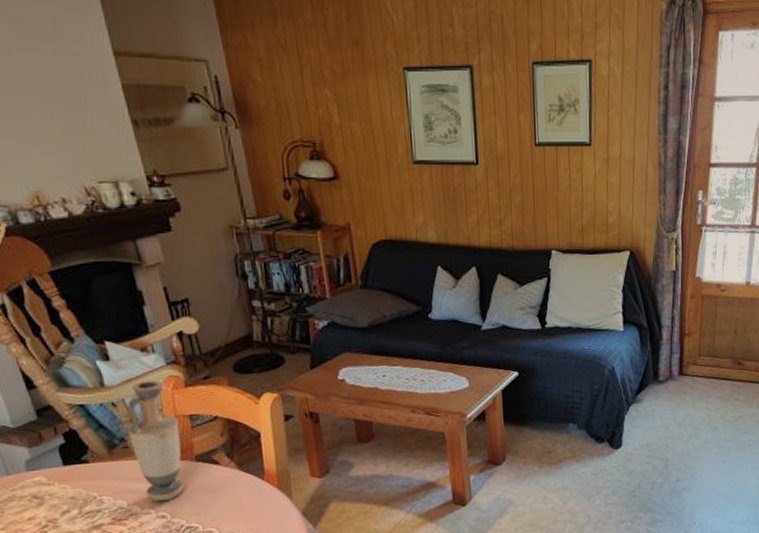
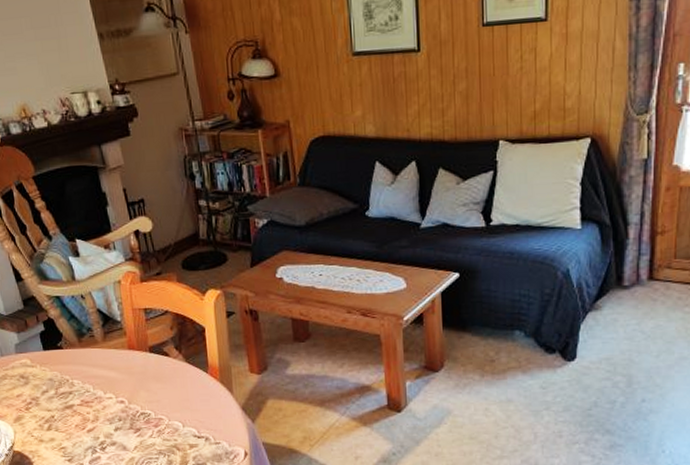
vase: present [127,380,184,502] -> none [93,276,139,388]

